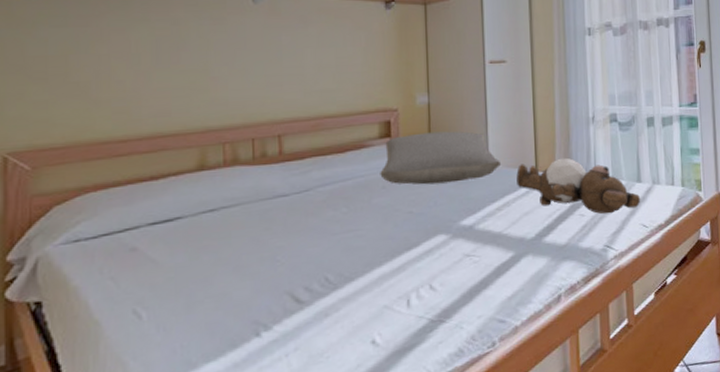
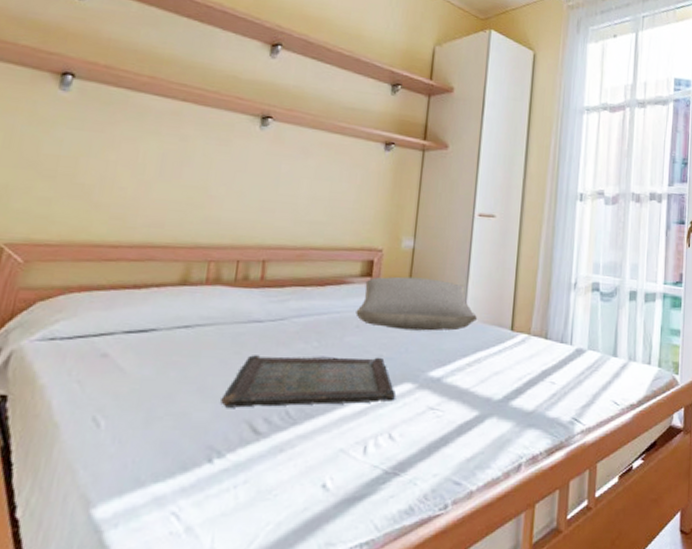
serving tray: none [259,213,430,283] -> present [220,355,396,408]
teddy bear: present [516,157,641,214] -> none [490,320,615,386]

